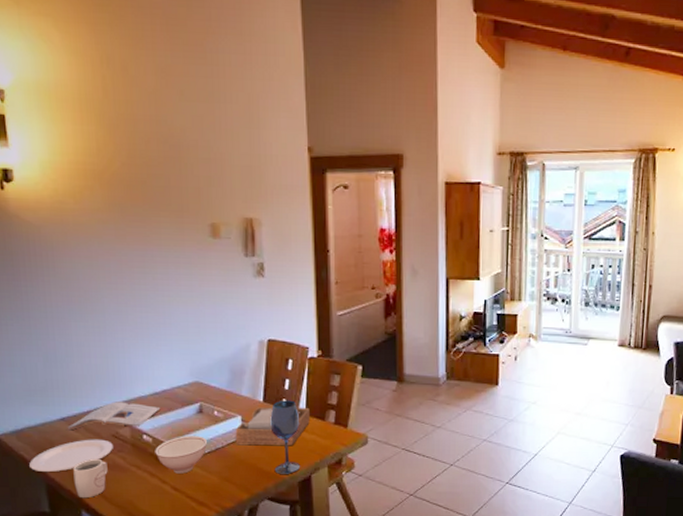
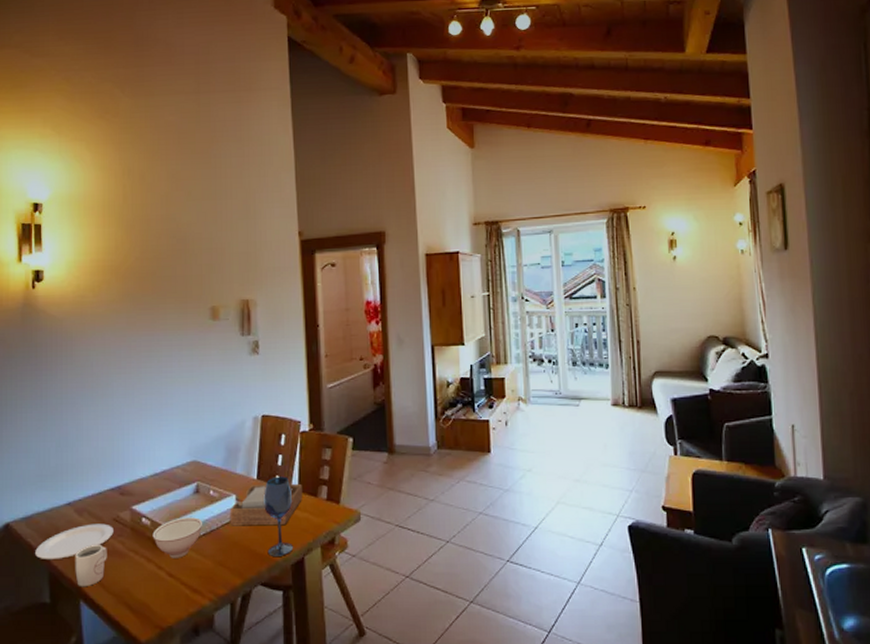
magazine: present [67,402,161,431] -> none [72,484,160,516]

